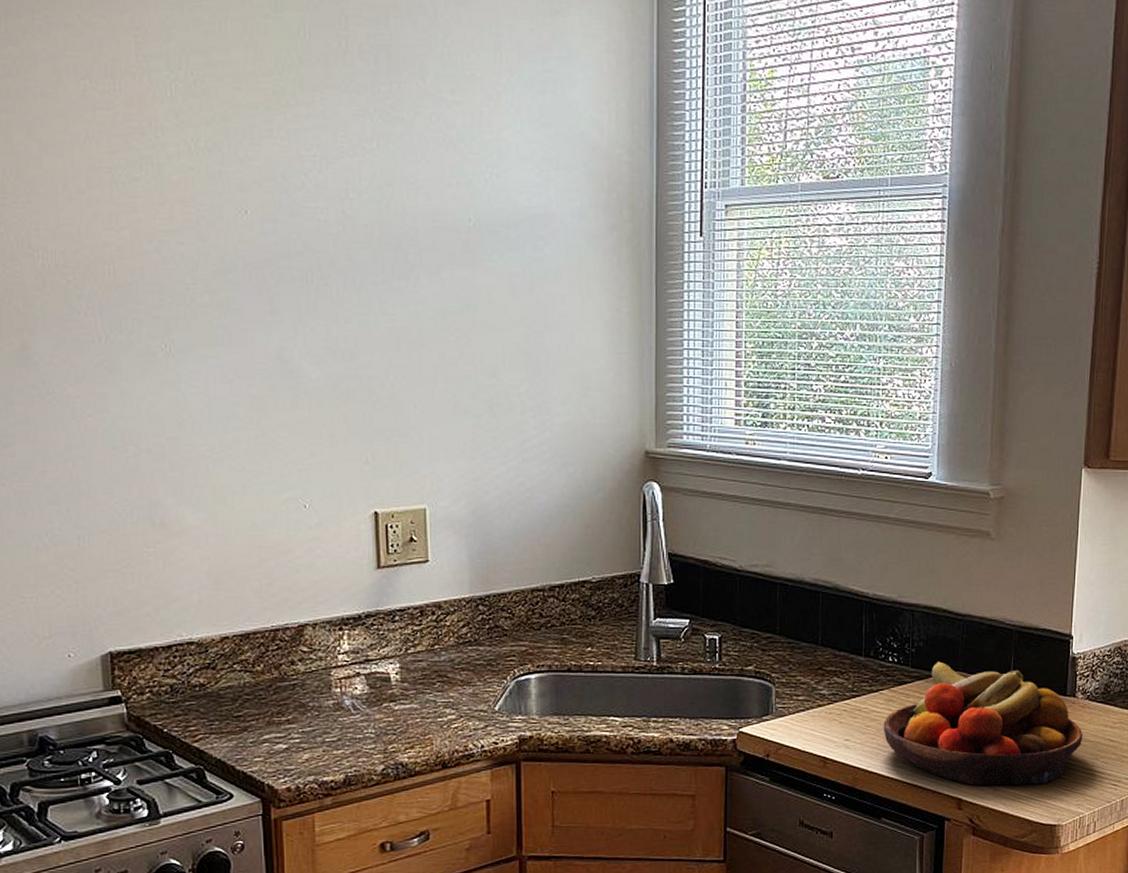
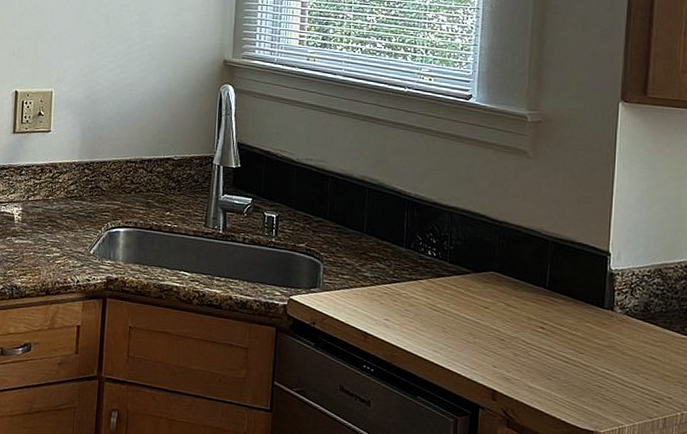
fruit bowl: present [883,661,1083,786] -> none [421,260,622,390]

